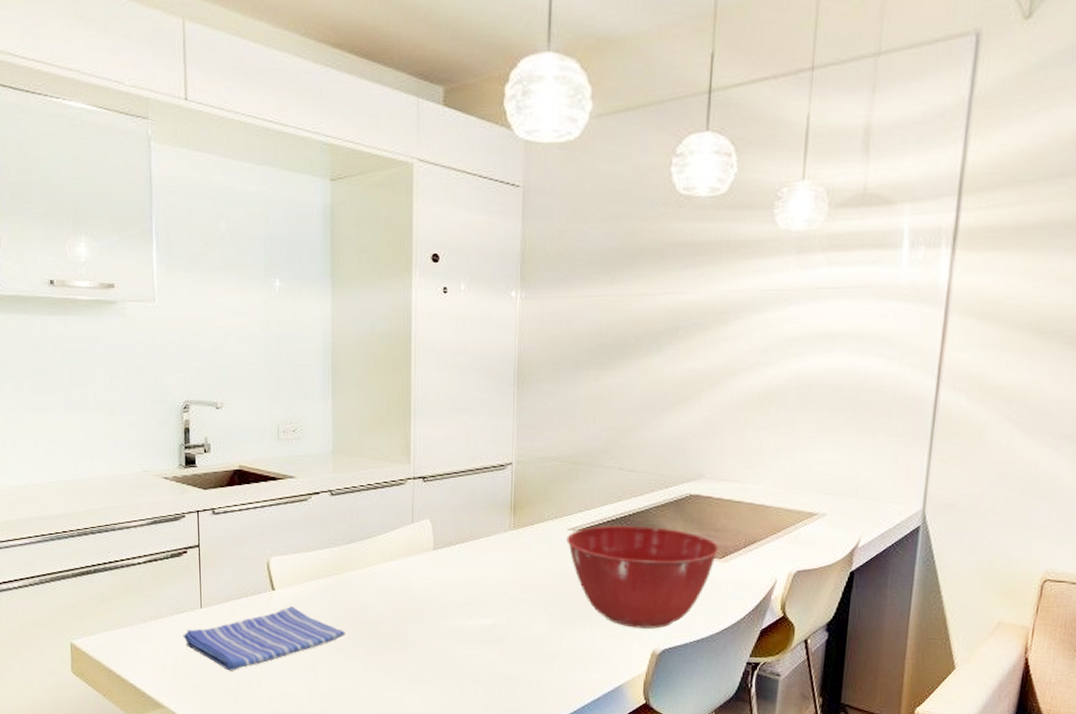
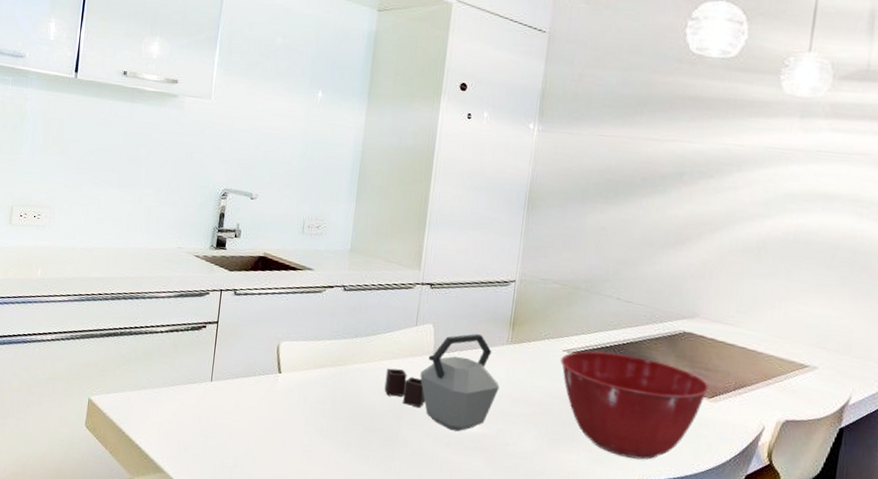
dish towel: present [183,606,346,671] -> none [191,390,342,446]
kettle: none [386,523,506,626] -> present [384,333,500,432]

